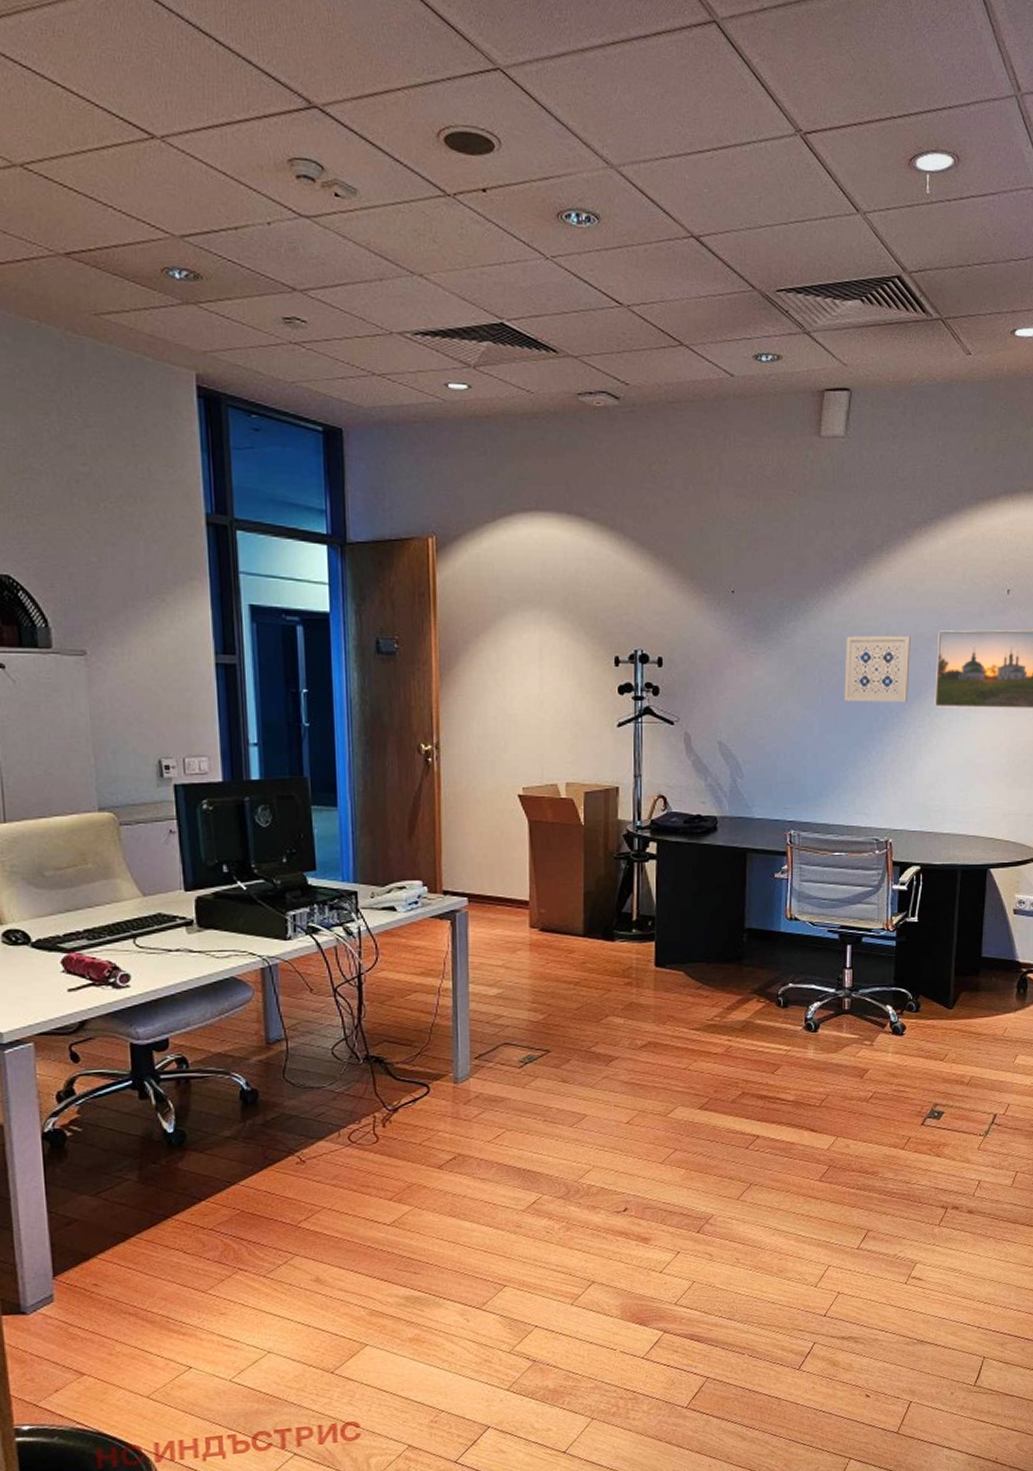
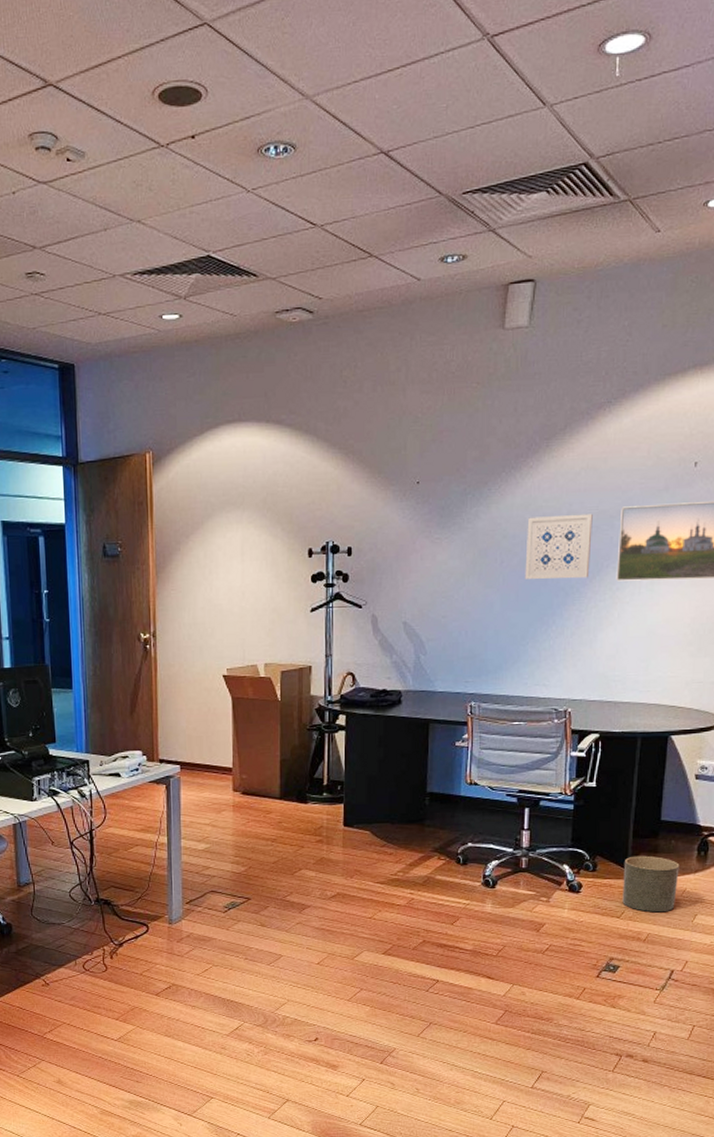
planter: none [945,994,1000,1054] -> present [622,855,680,913]

